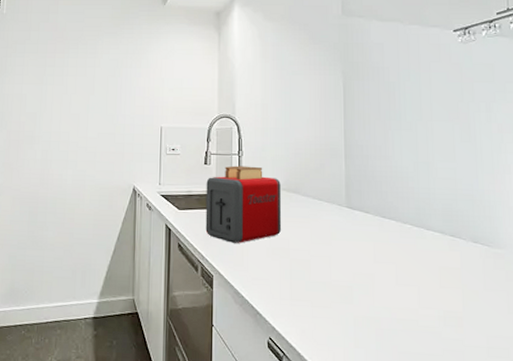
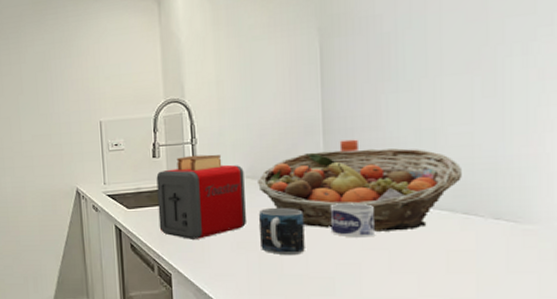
fruit basket: none [291,172,448,248] -> present [256,148,462,232]
mug: none [292,219,329,263] -> present [259,208,305,255]
water bottle: none [349,165,385,252] -> present [329,139,376,238]

